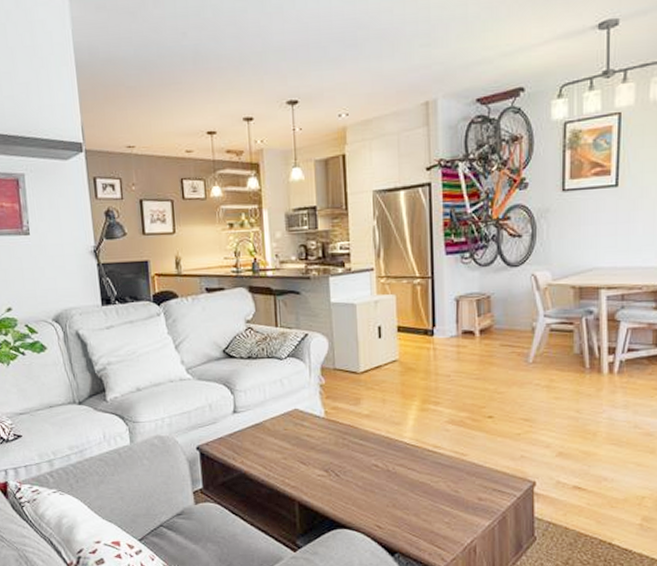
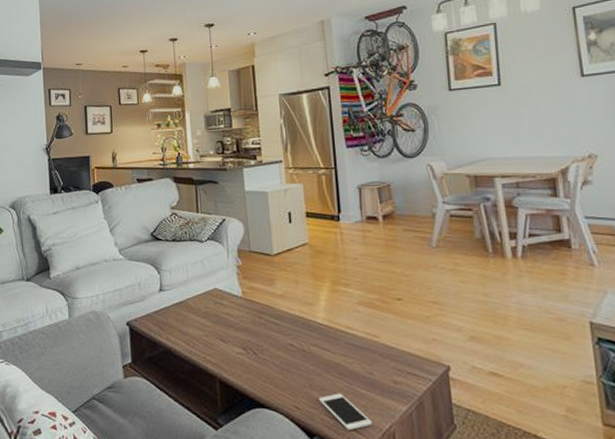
cell phone: none [401,511,454,546] -> present [318,393,372,430]

